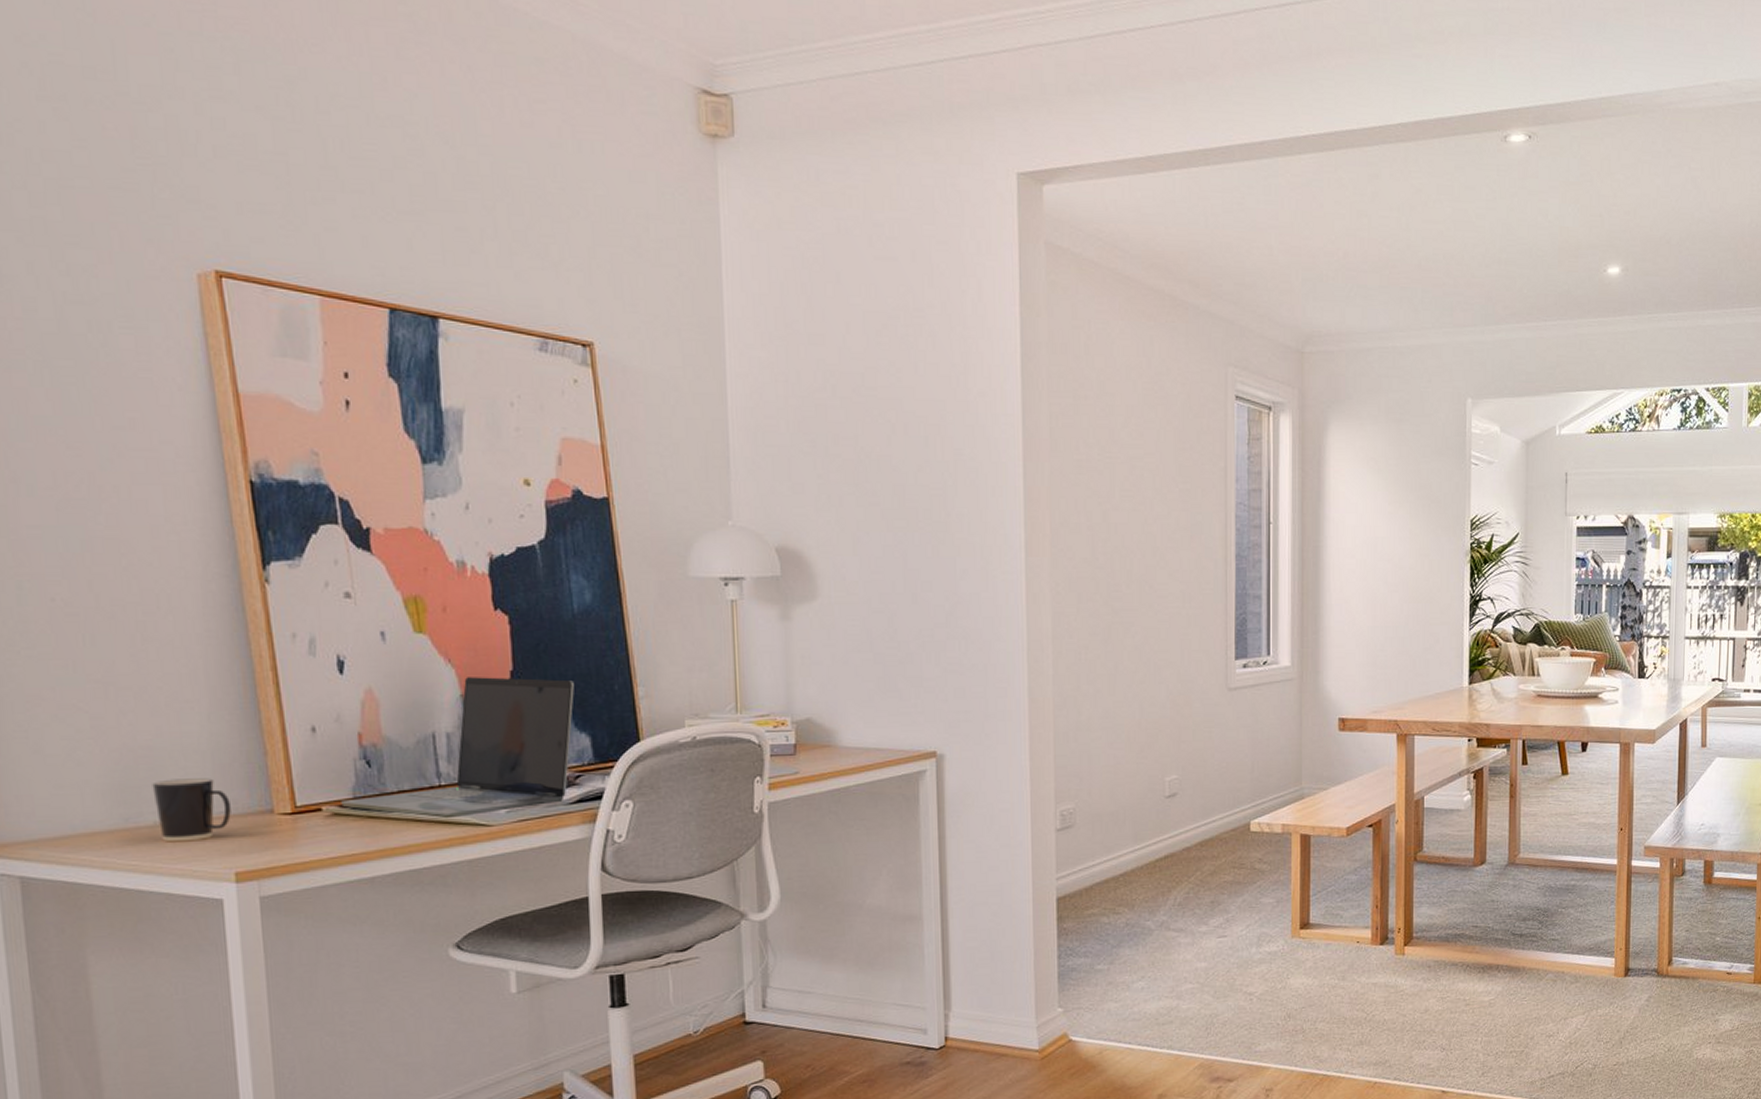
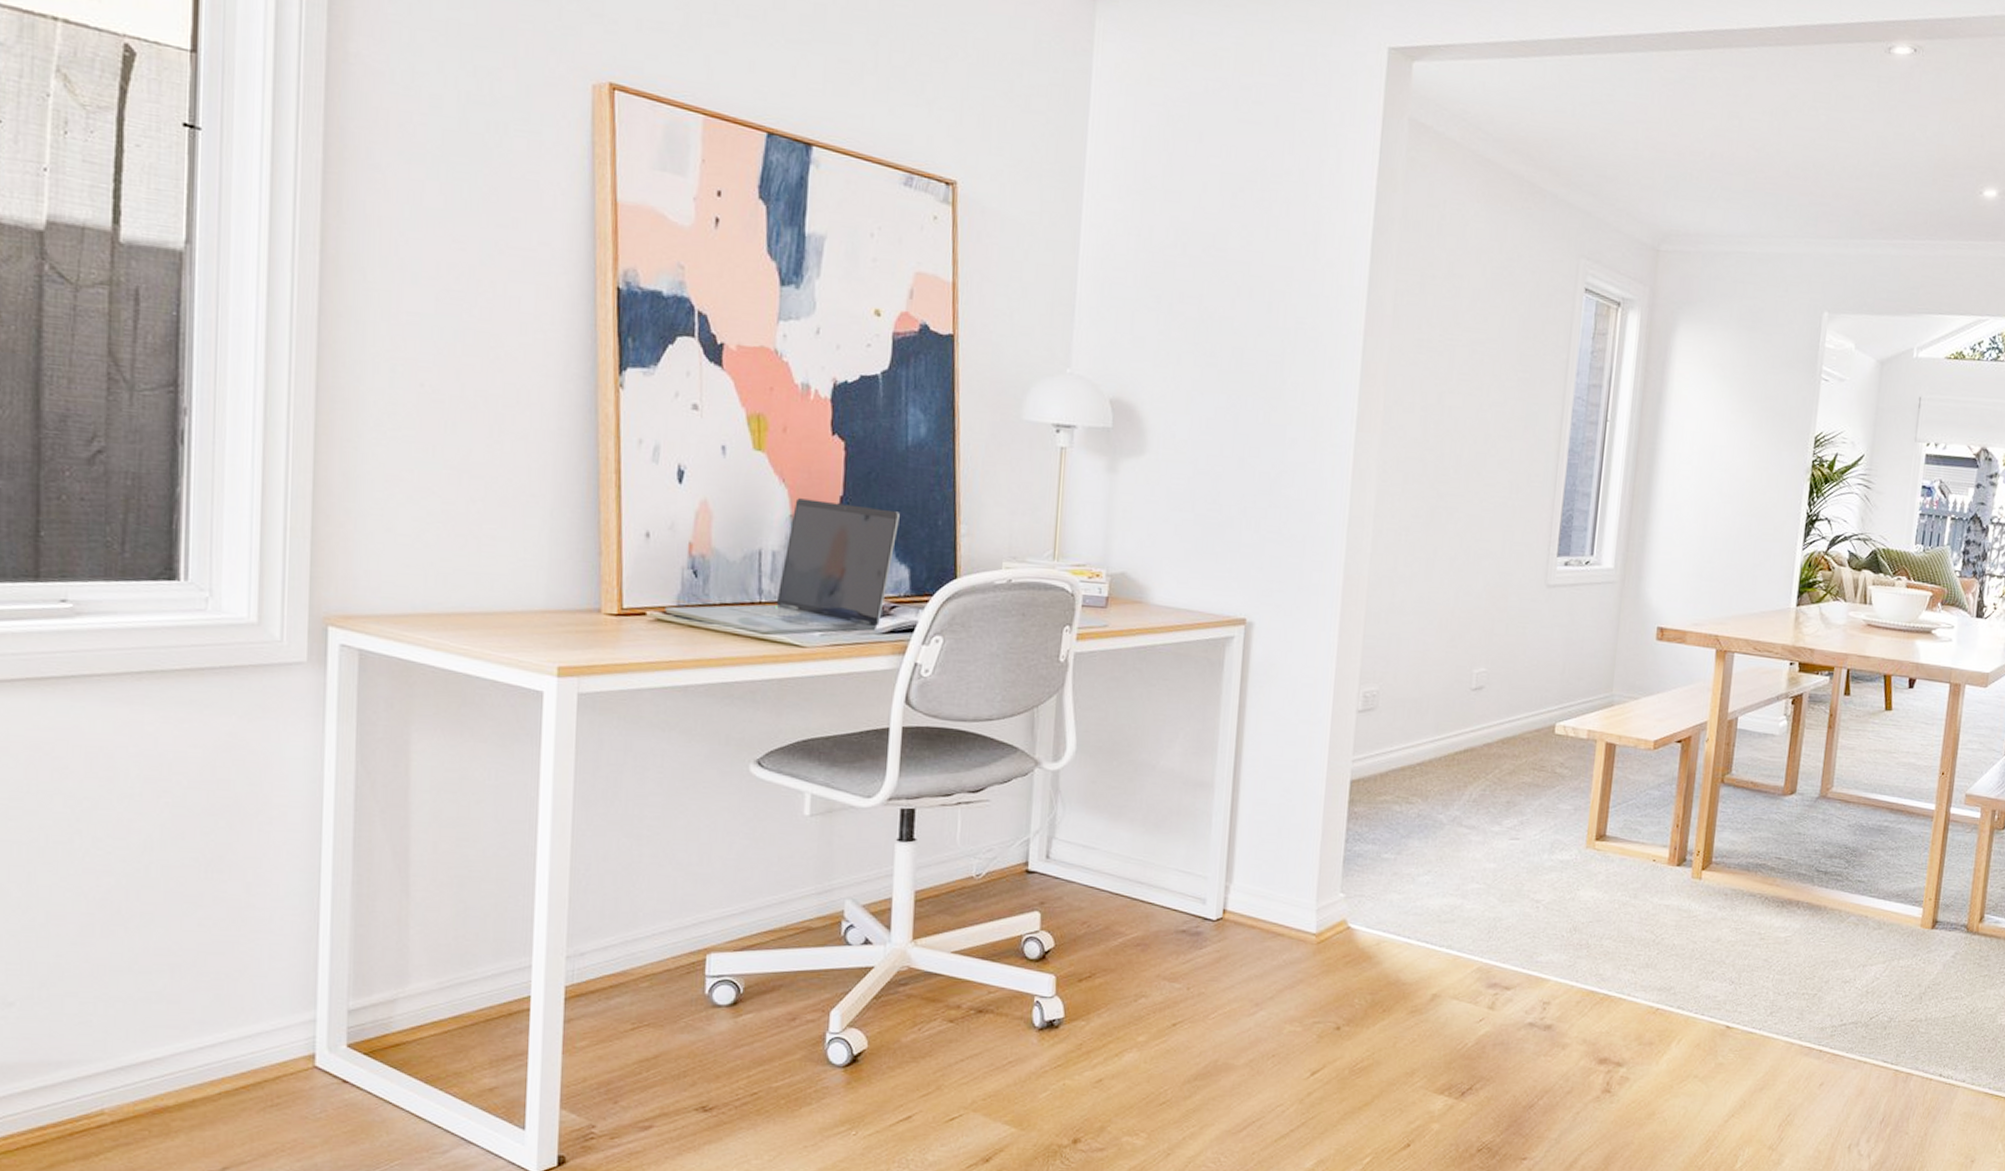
mug: present [152,778,231,842] -> none [491,569,561,632]

